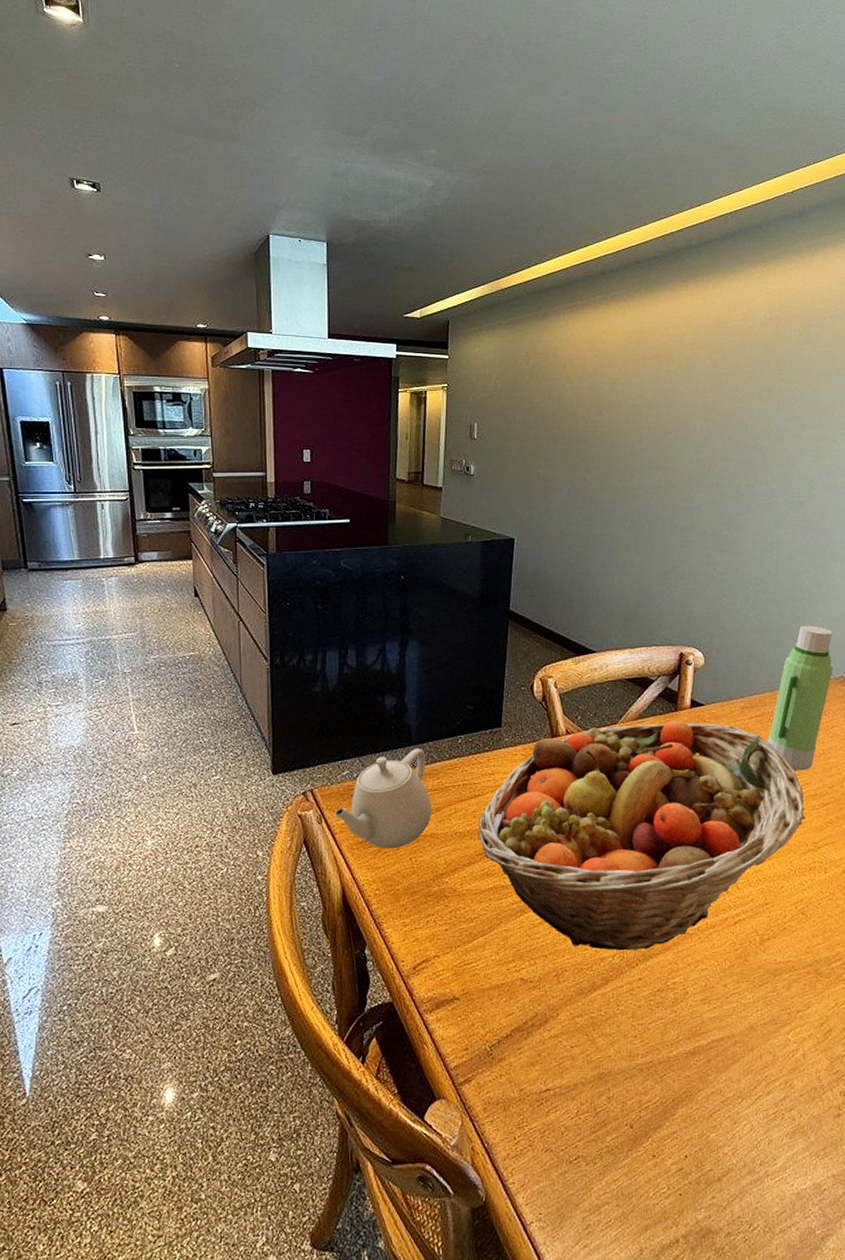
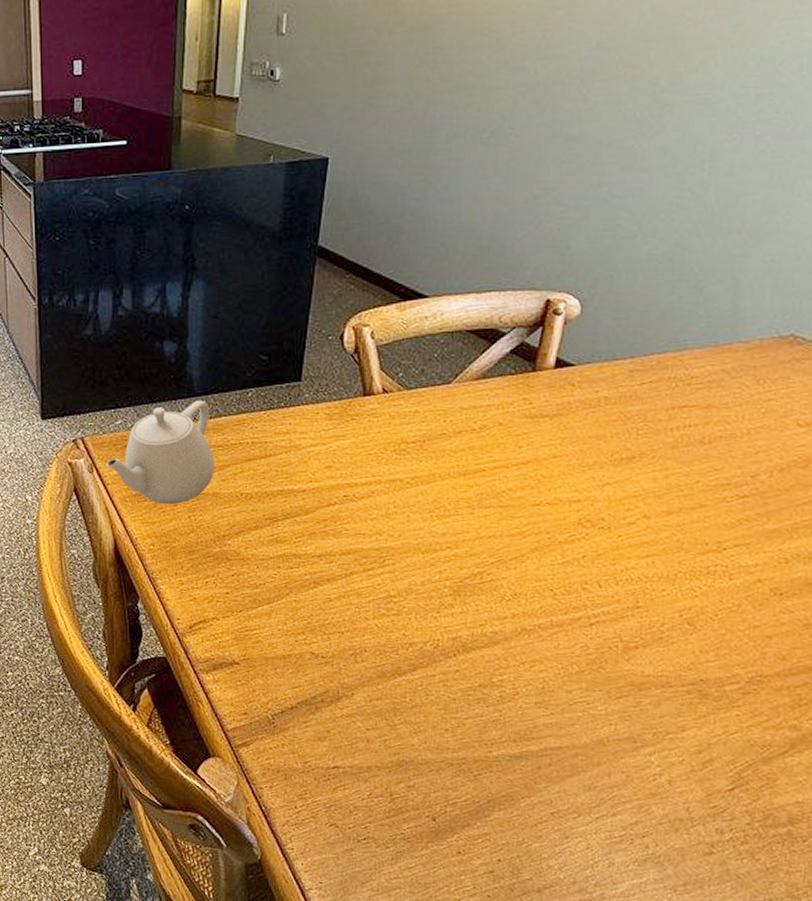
fruit basket: present [478,720,806,951] -> none [268,382,711,640]
water bottle: present [768,625,833,771] -> none [664,265,786,453]

